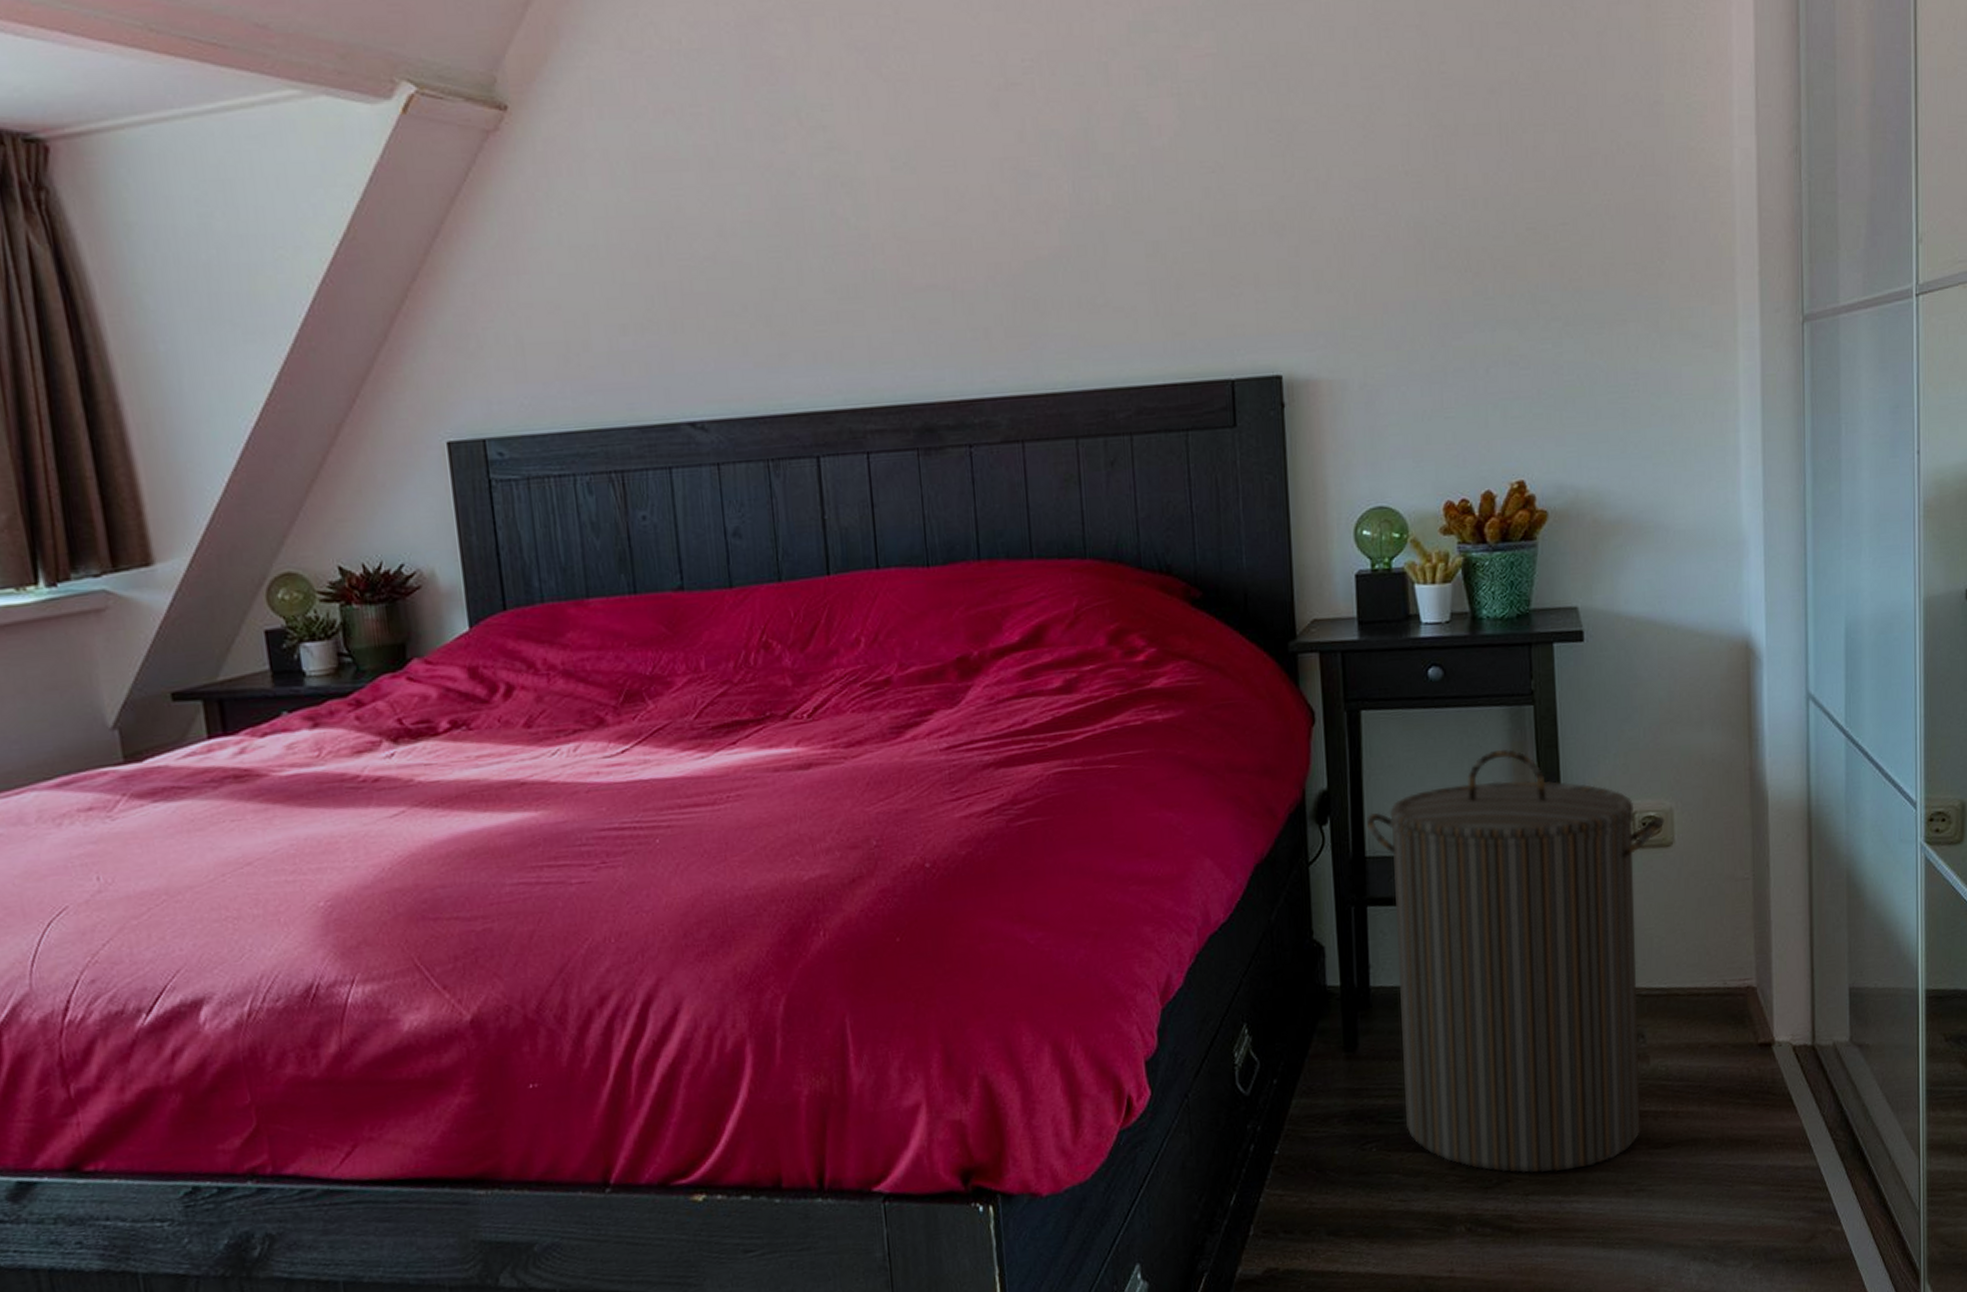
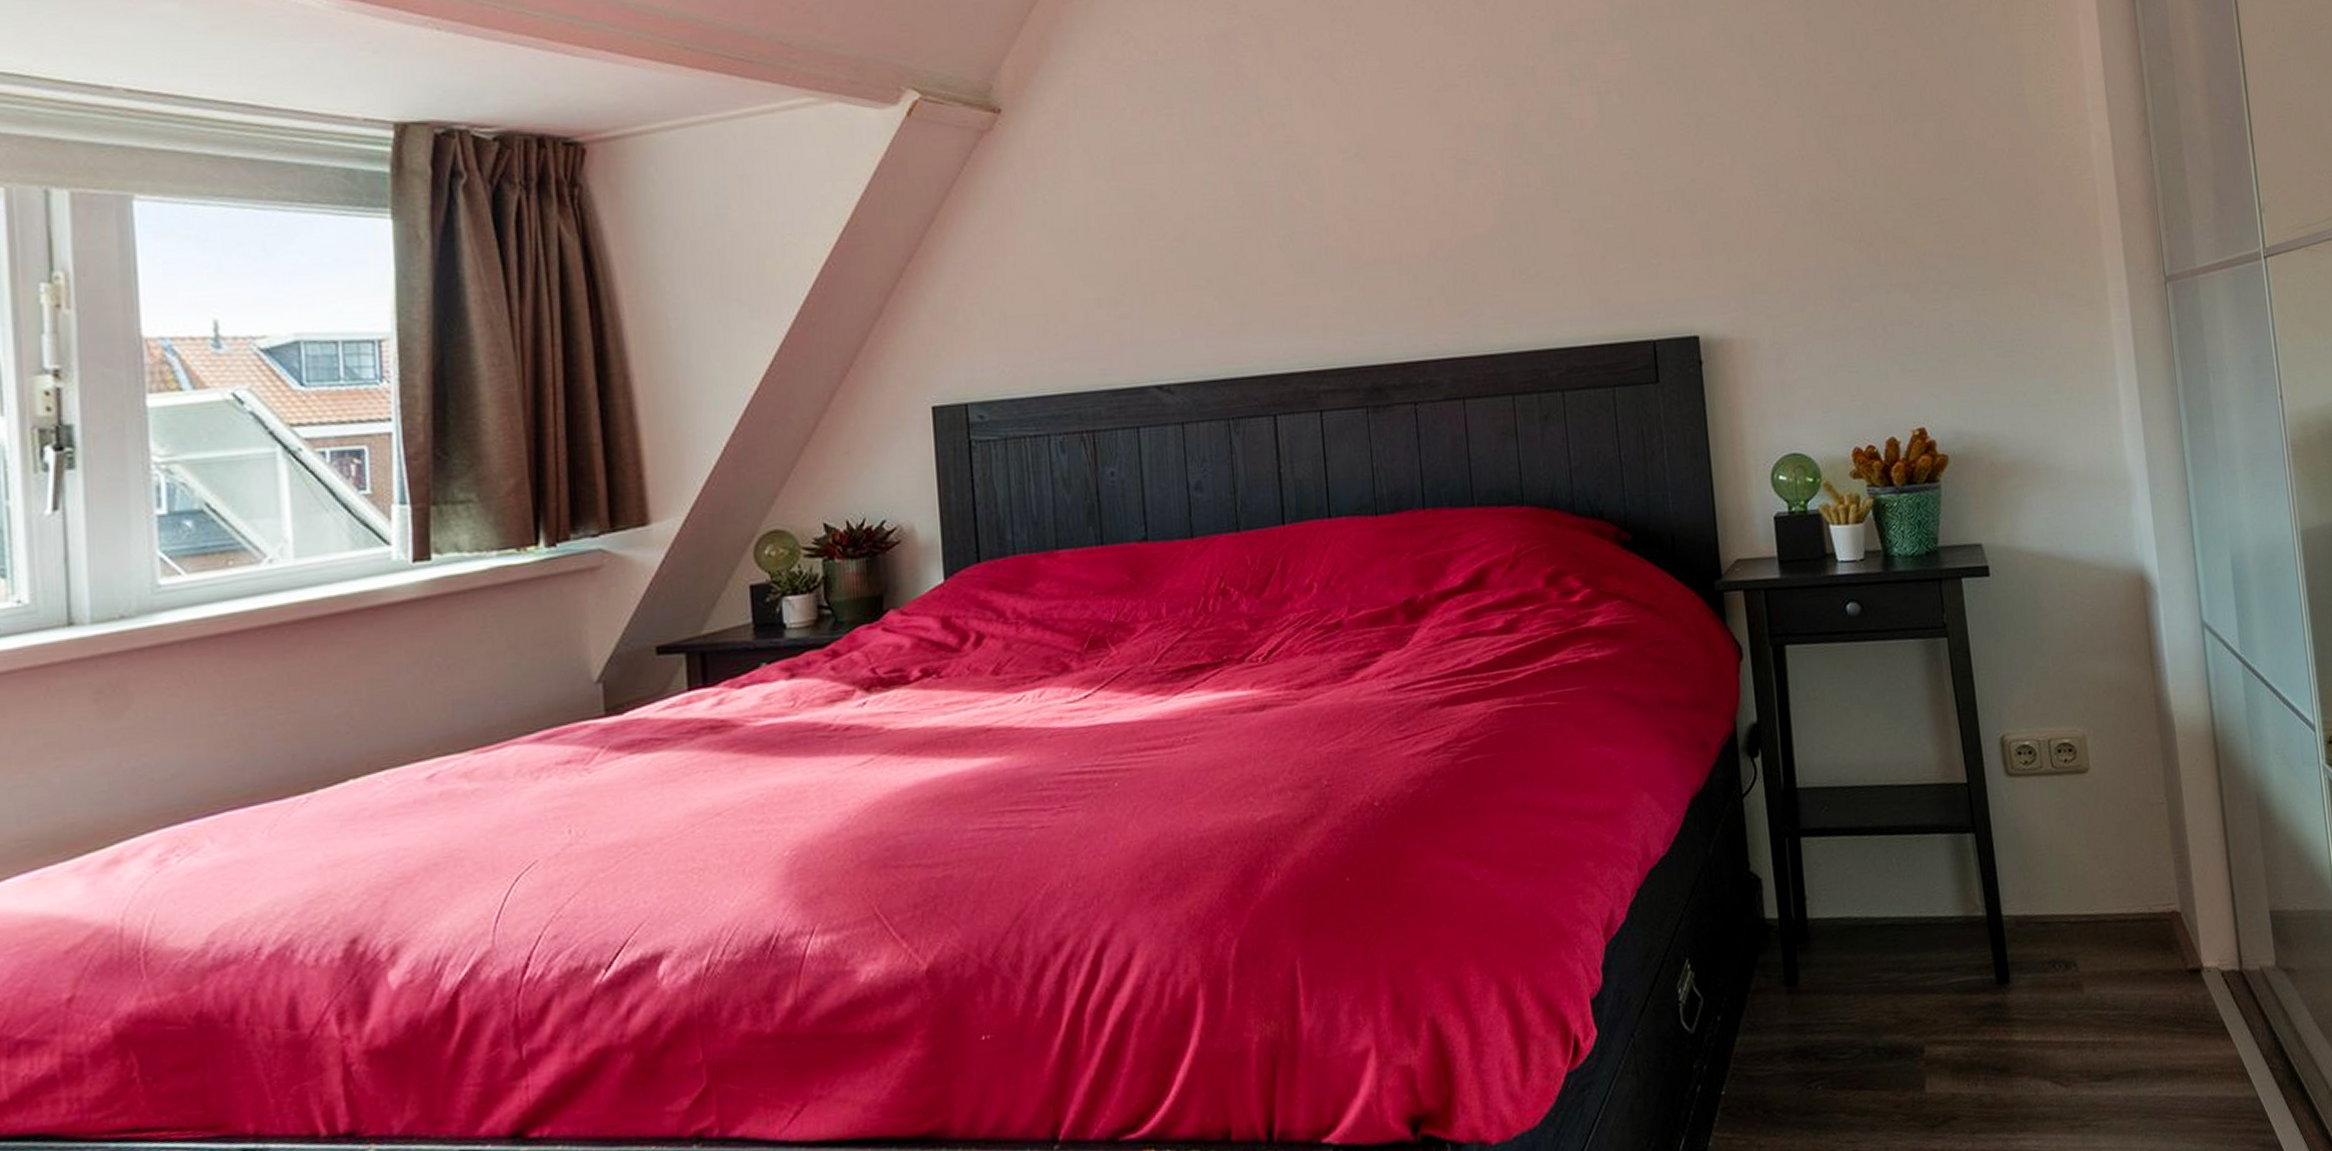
laundry hamper: present [1366,749,1665,1173] -> none [1795,680,2080,1110]

